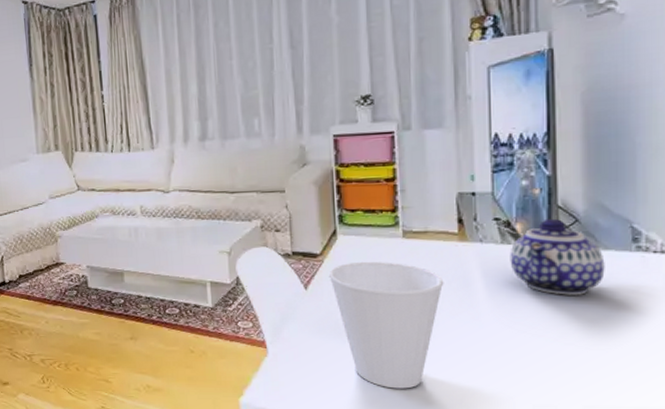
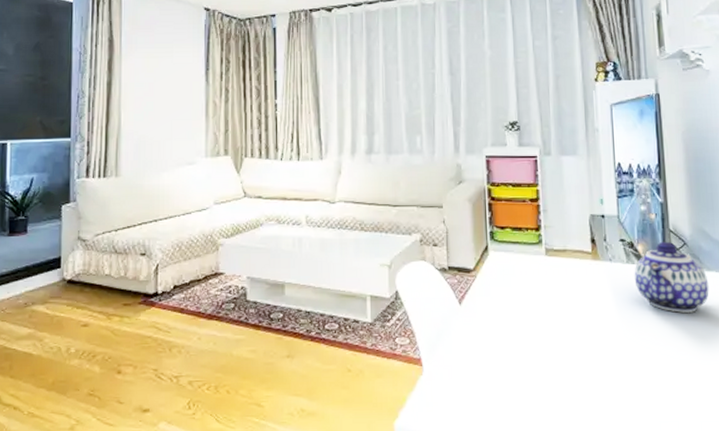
cup: present [328,261,444,389] -> none [480,277,581,407]

